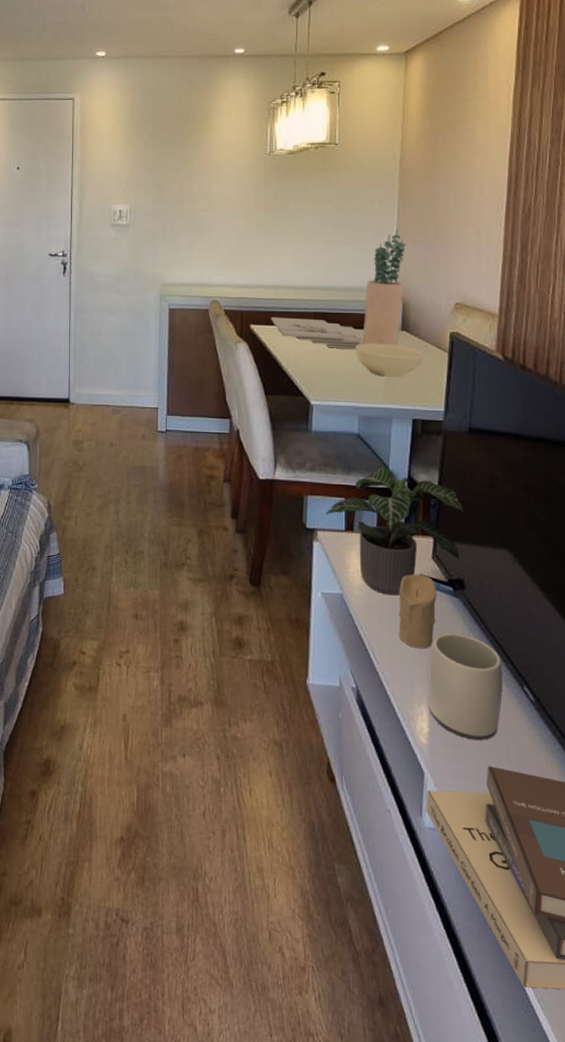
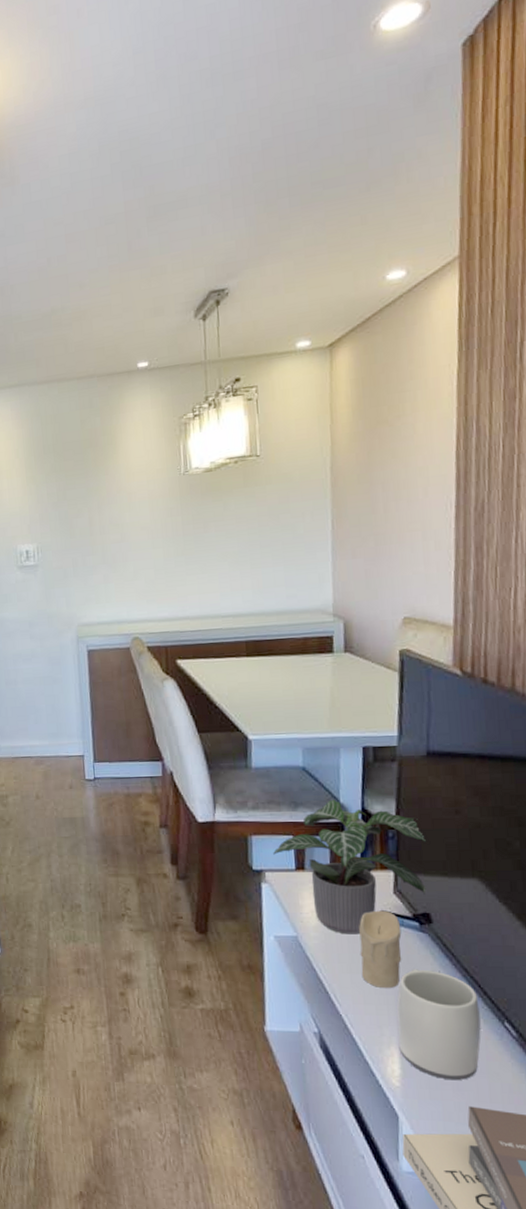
placemat: present [270,317,365,350] -> none [197,648,303,678]
bowl: present [355,343,424,378] -> none [293,668,371,704]
vase: present [362,228,406,347] -> none [301,542,344,672]

